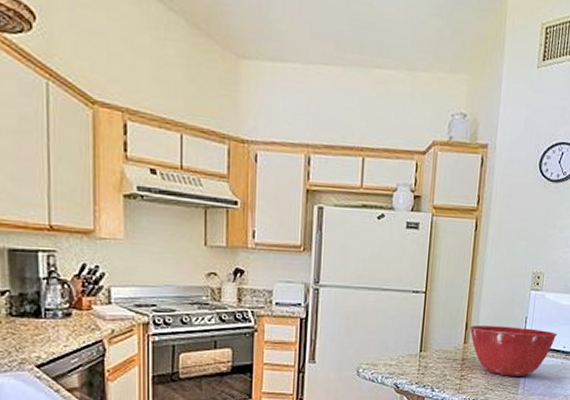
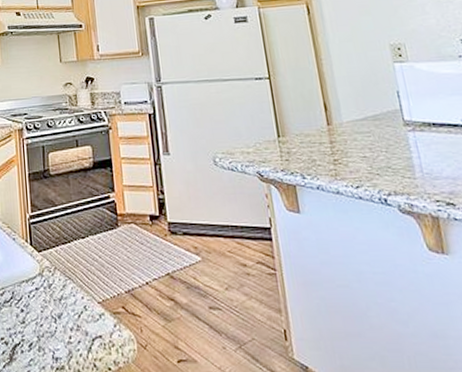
mixing bowl: present [469,326,557,376] -> none [329,102,447,158]

